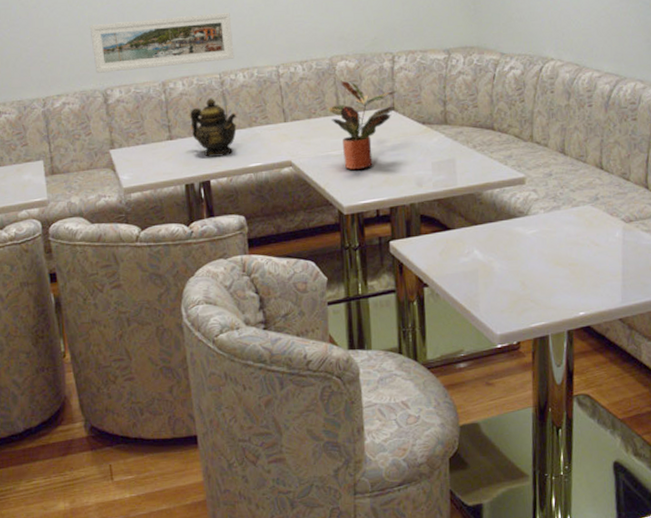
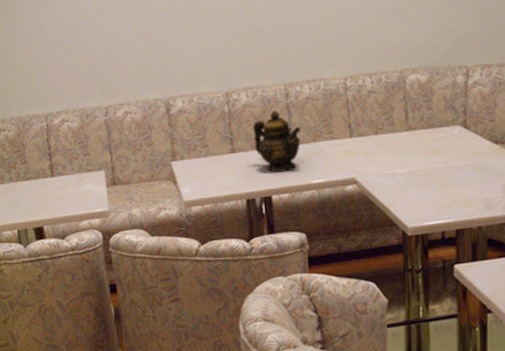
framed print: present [89,12,235,73] -> none [153,19,301,82]
potted plant: present [327,80,397,171] -> none [395,95,470,191]

